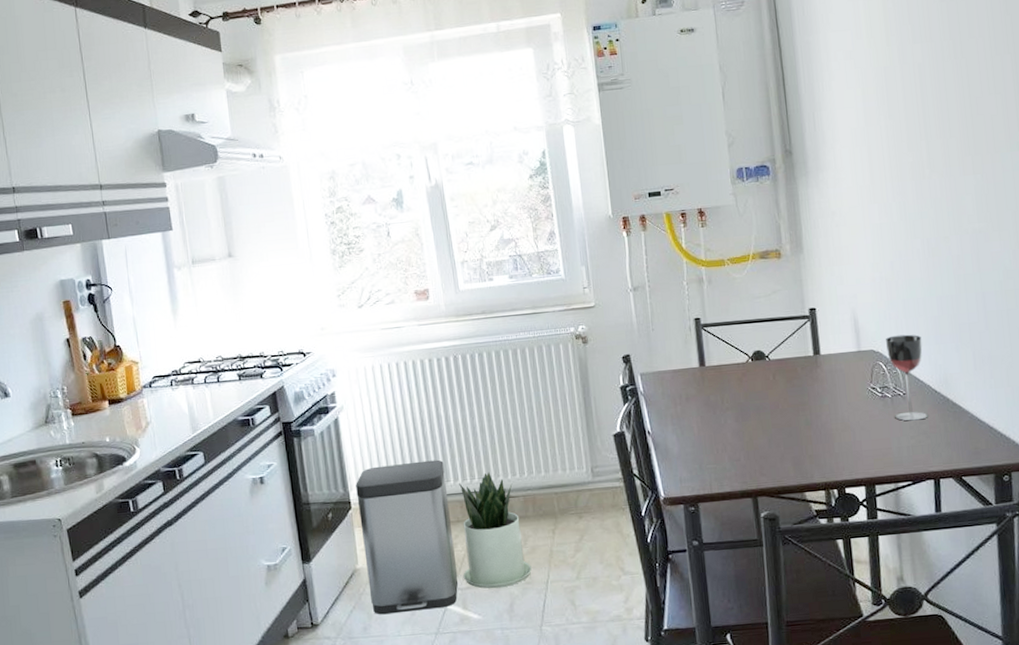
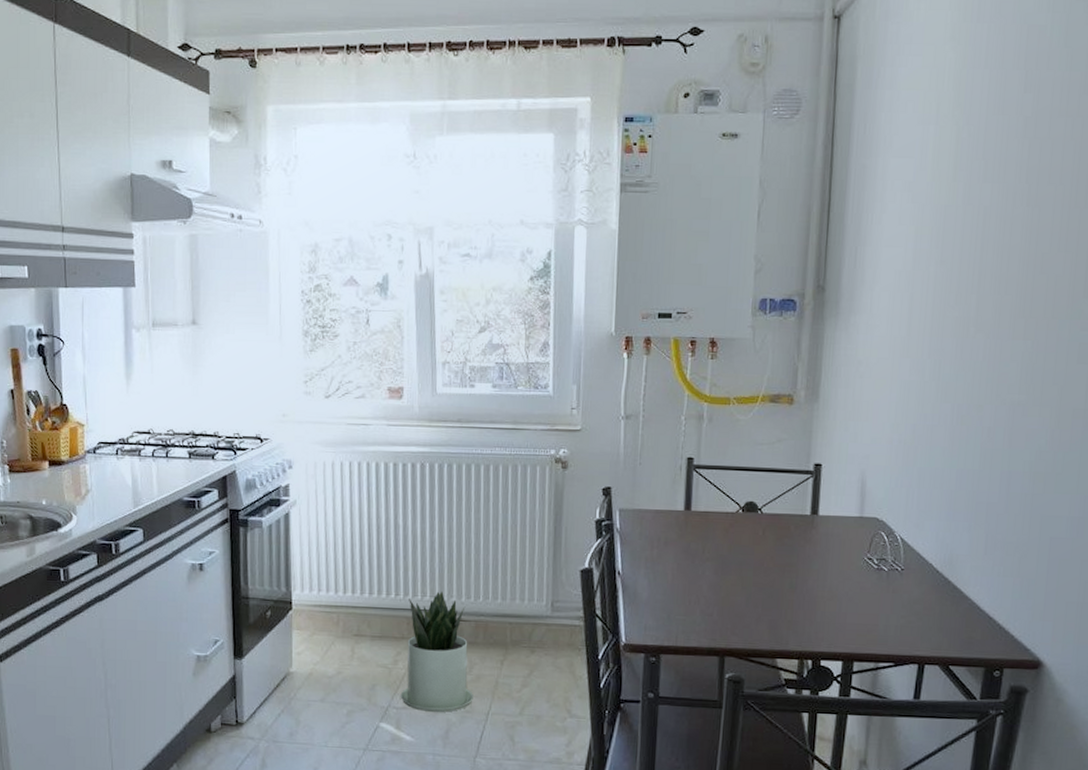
pedal bin: present [356,459,458,615] -> none [299,569,396,725]
wineglass: present [886,334,928,421] -> none [888,505,932,600]

